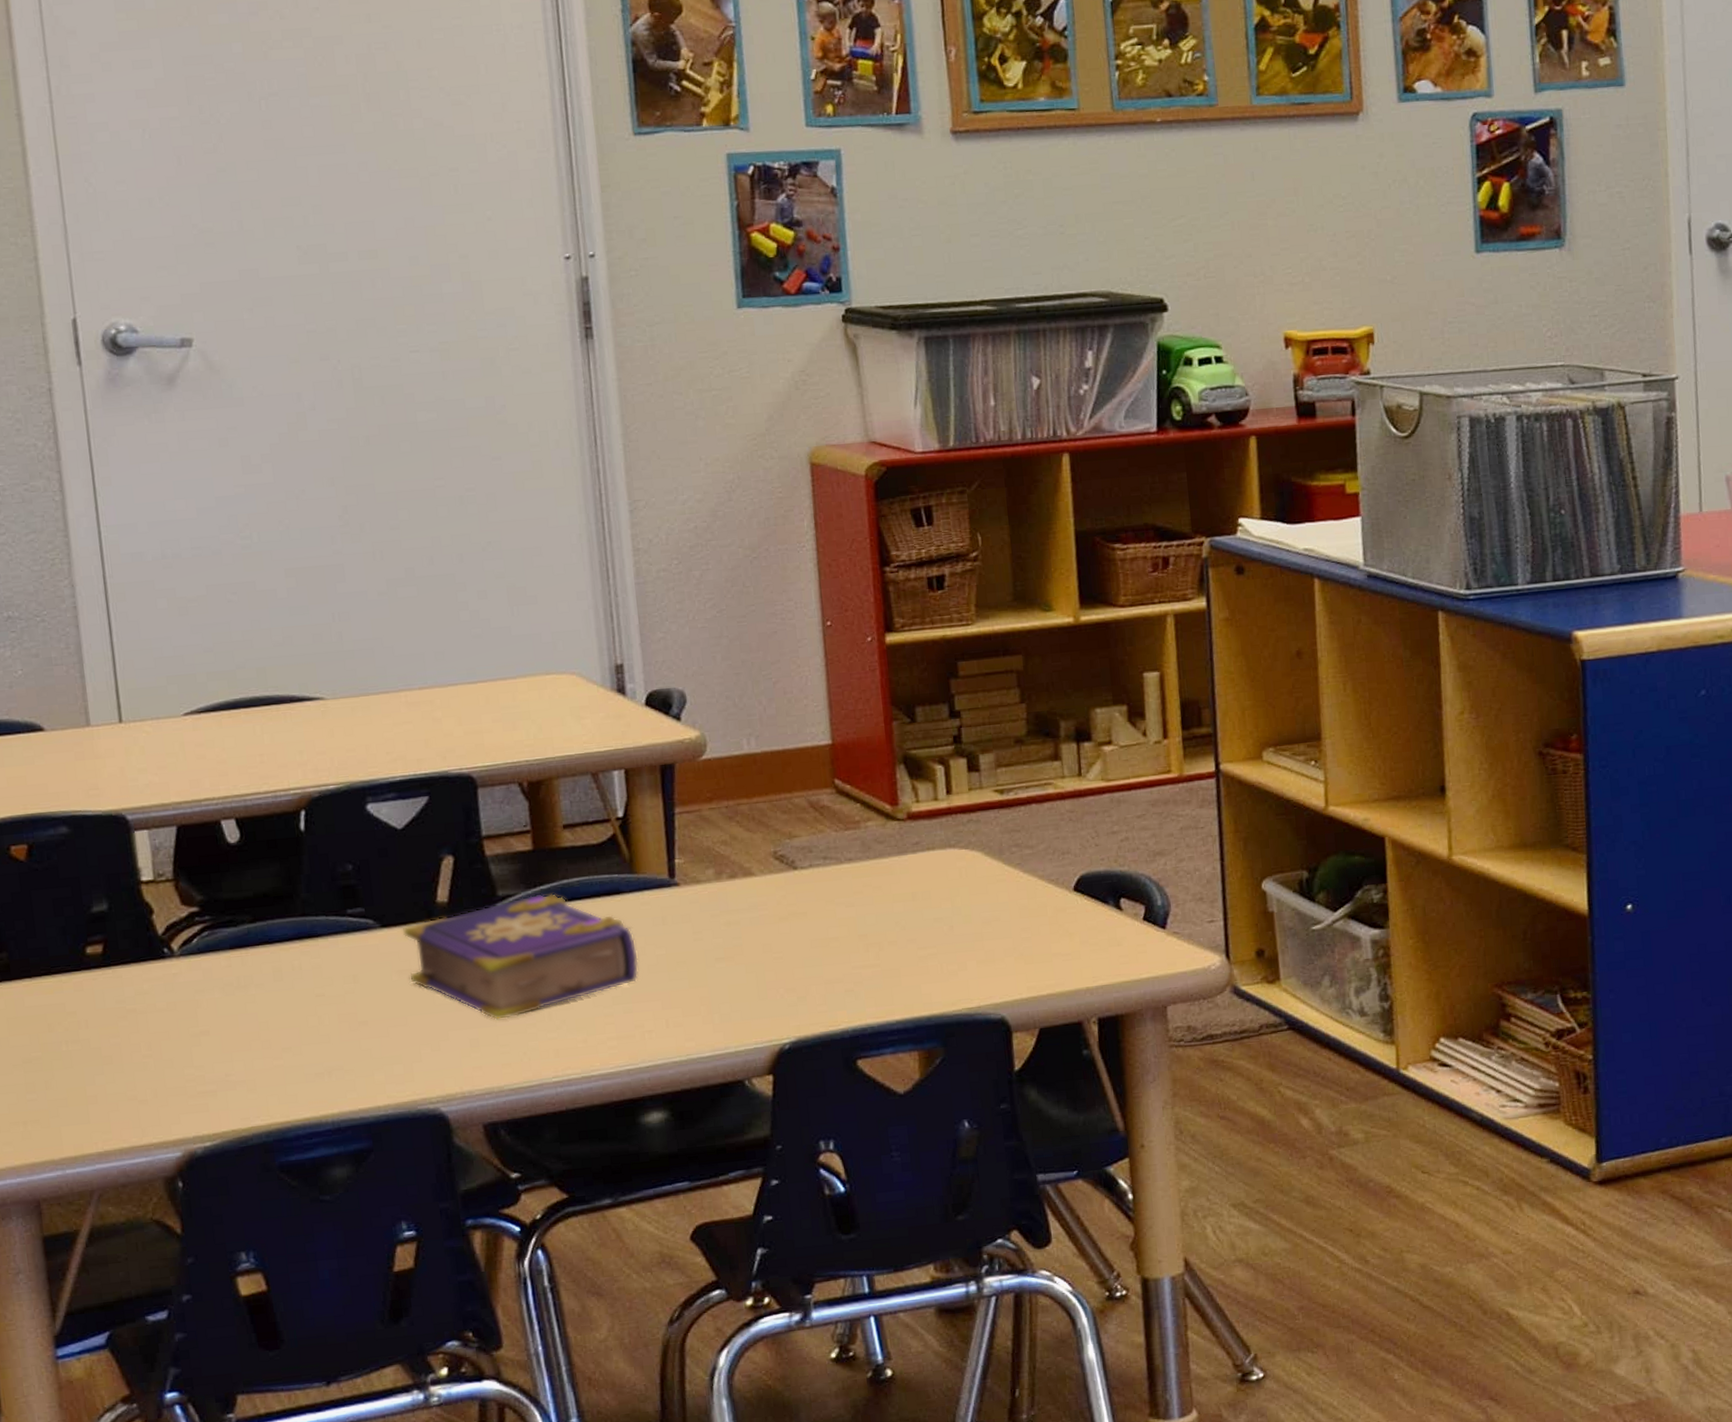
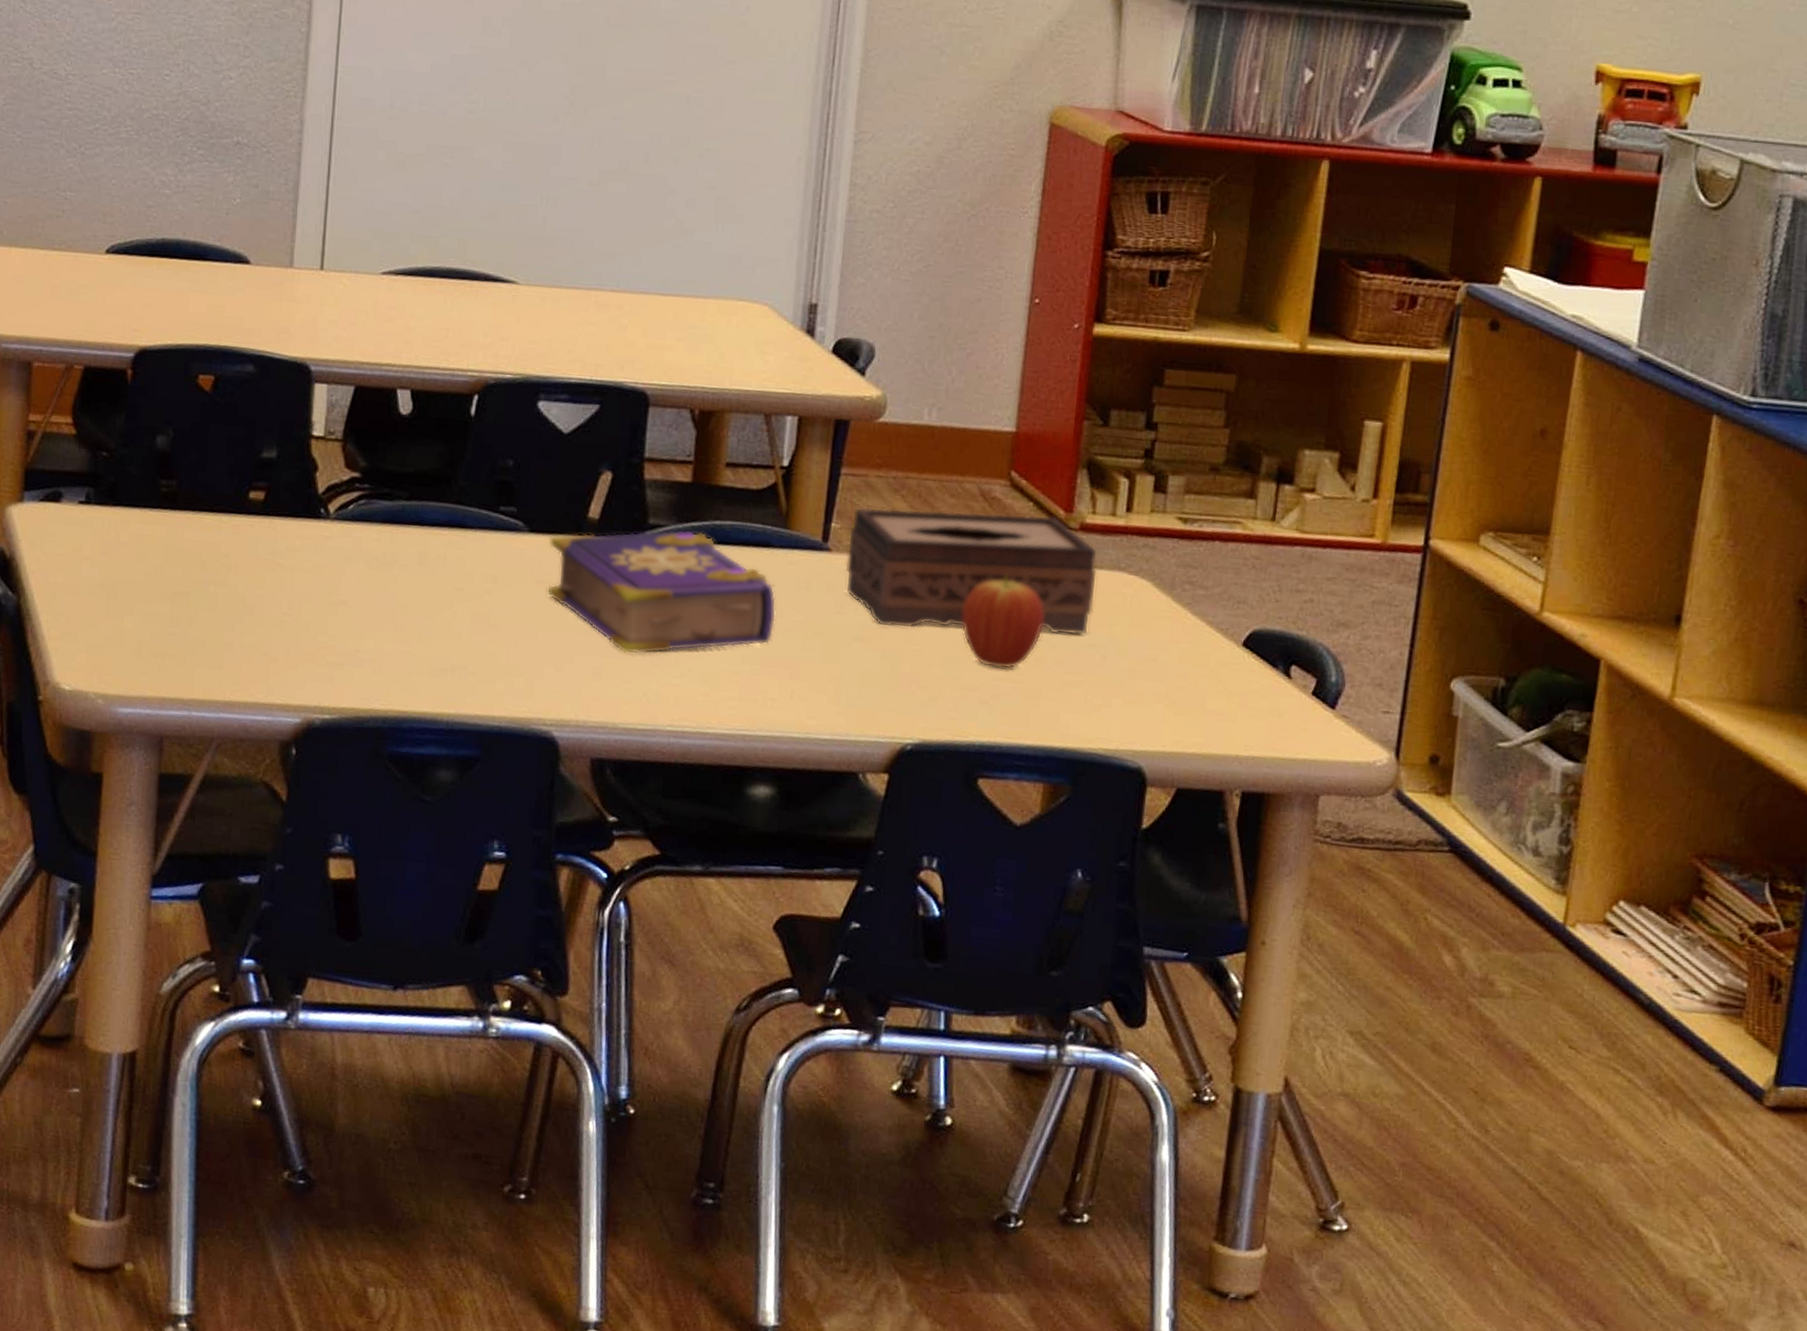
tissue box: none [693,812,934,943] -> present [845,507,1098,636]
fruit: none [813,874,892,959] -> present [961,576,1044,670]

